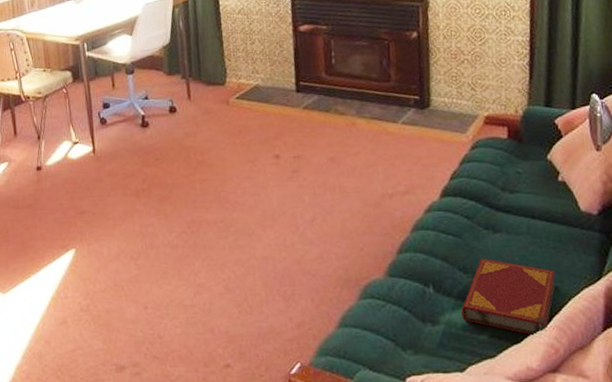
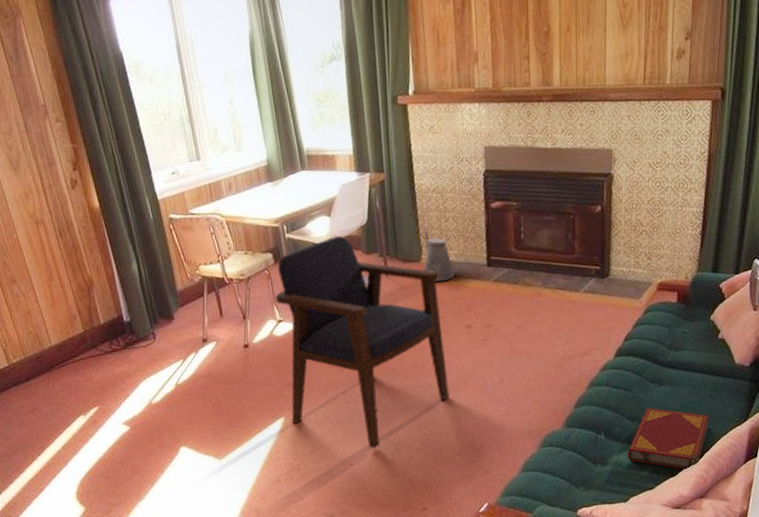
armchair: none [72,55,257,291] -> present [275,235,450,449]
watering can: none [228,49,262,107] -> present [424,227,456,282]

